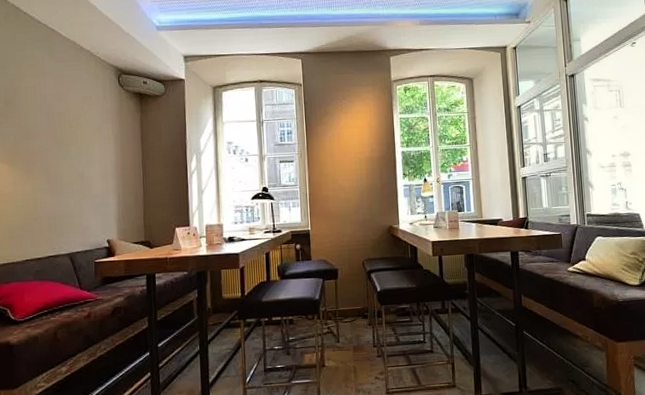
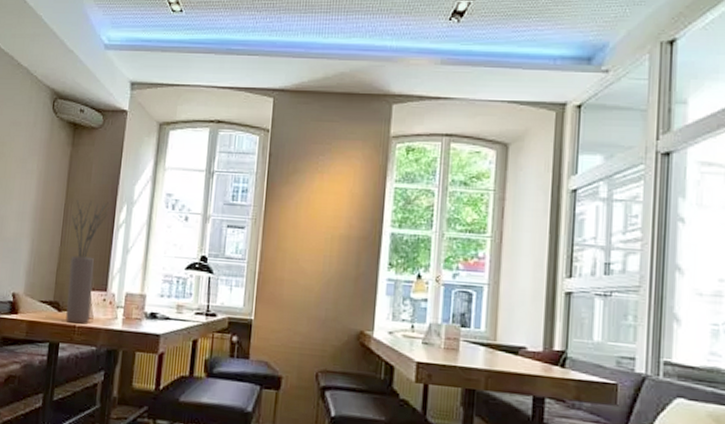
vase: none [150,155,181,257] -> present [66,200,109,325]

